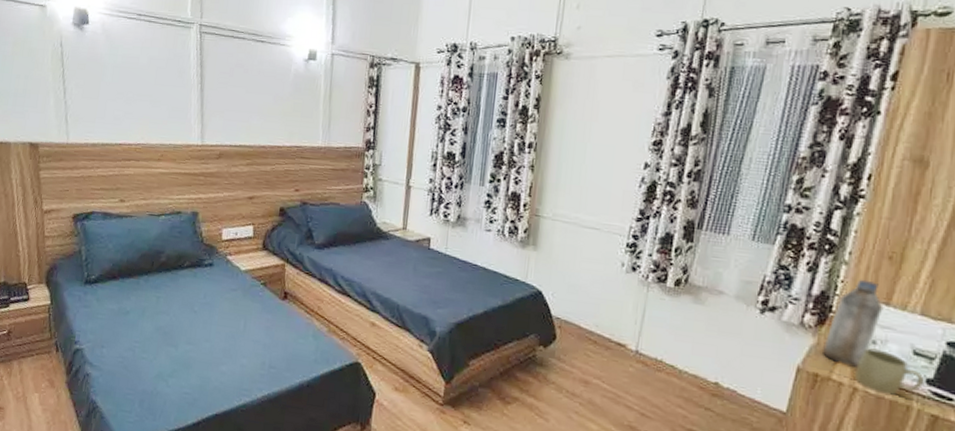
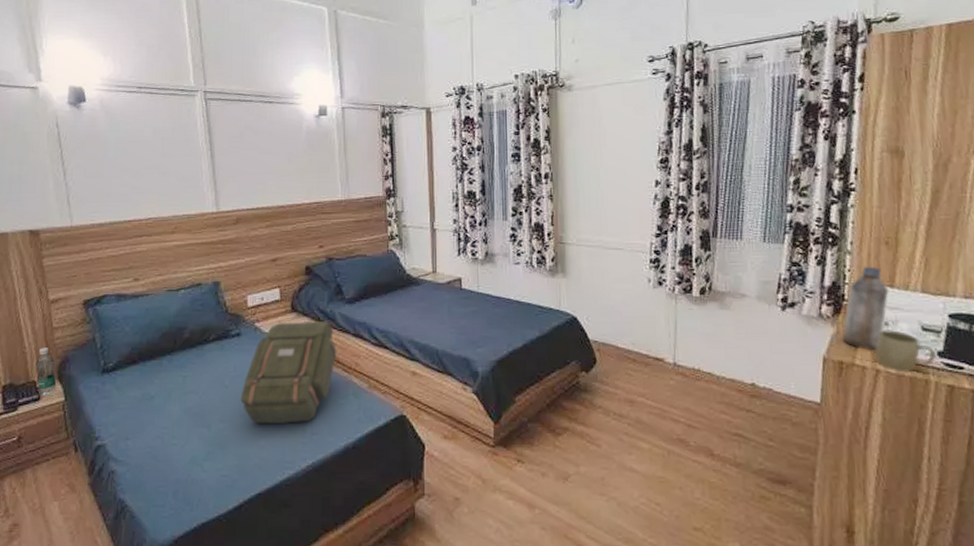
bottle: none [27,253,45,297] -> present [36,348,57,395]
backpack: none [207,259,302,356] -> present [240,321,337,423]

